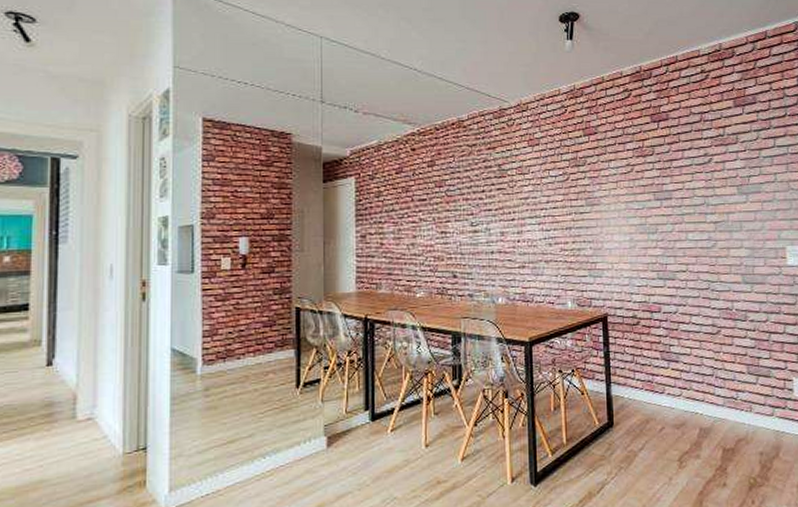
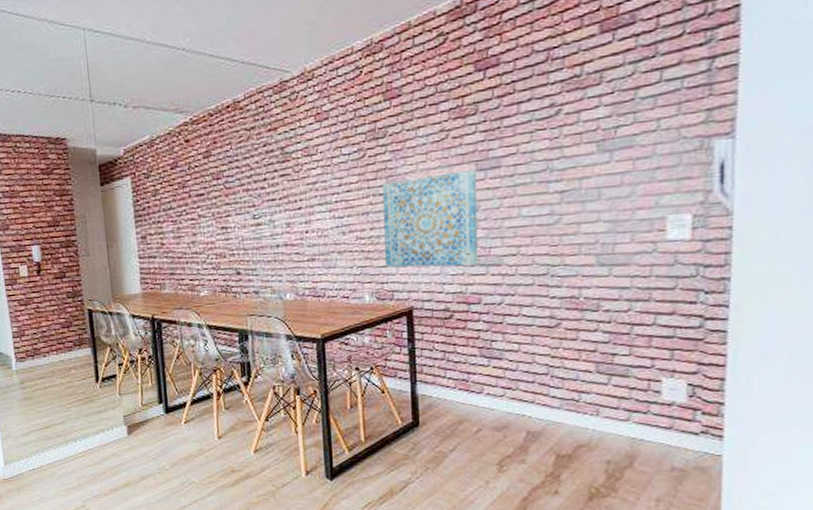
wall art: none [583,198,658,279] -> present [383,169,478,267]

